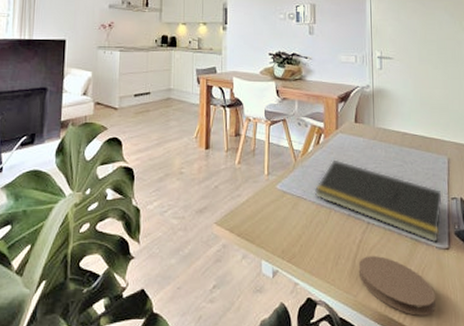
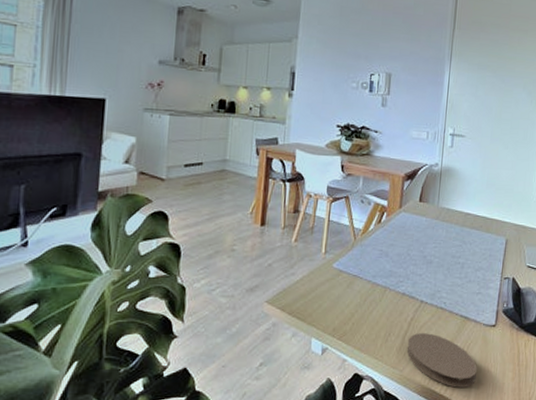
notepad: present [314,159,442,243] -> none [371,238,496,320]

